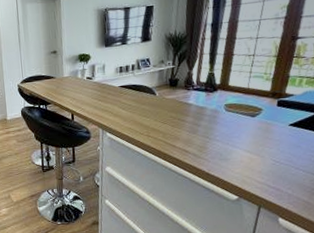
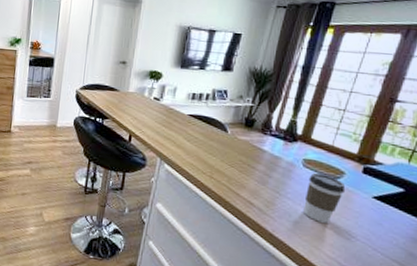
coffee cup: none [231,113,265,155] -> present [303,172,346,223]

